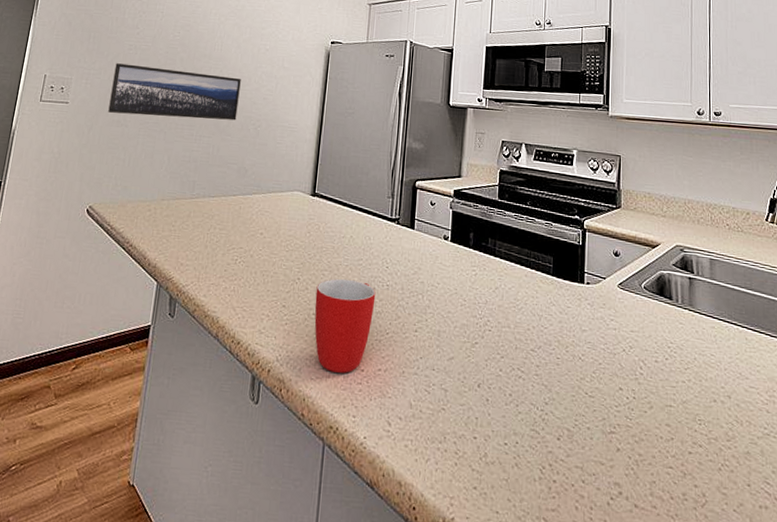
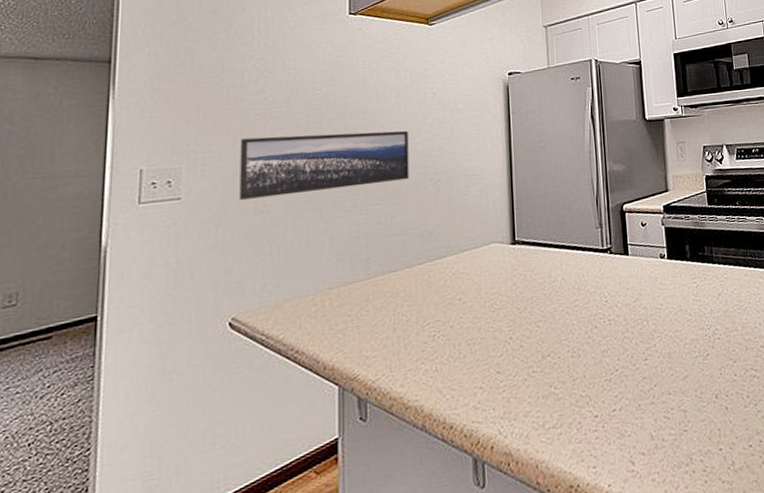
mug: present [314,278,376,373] -> none [532,323,599,428]

